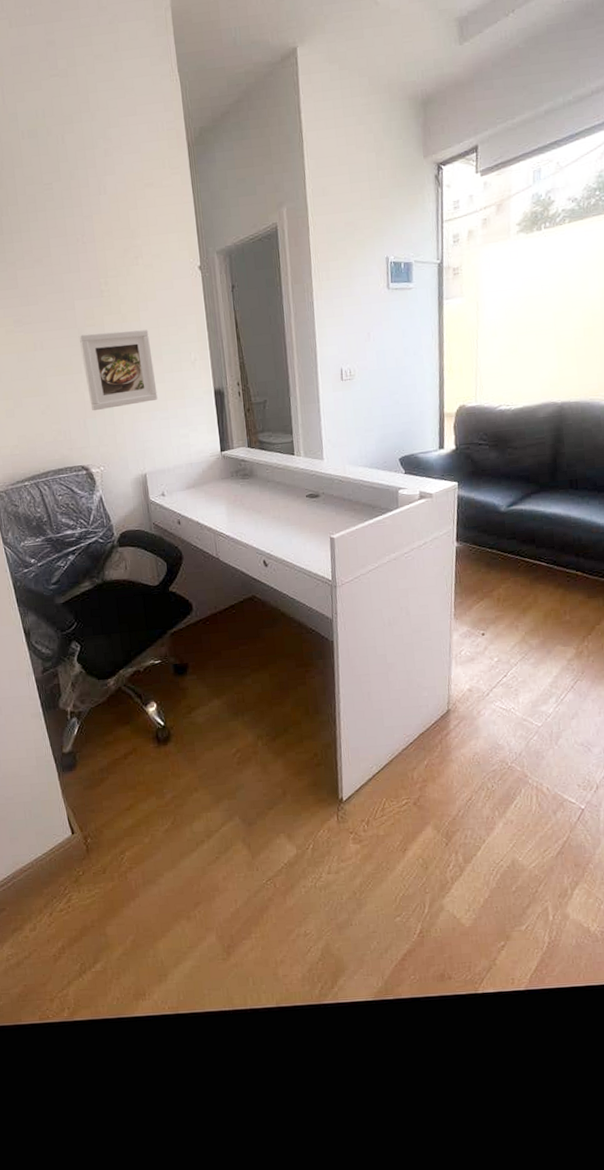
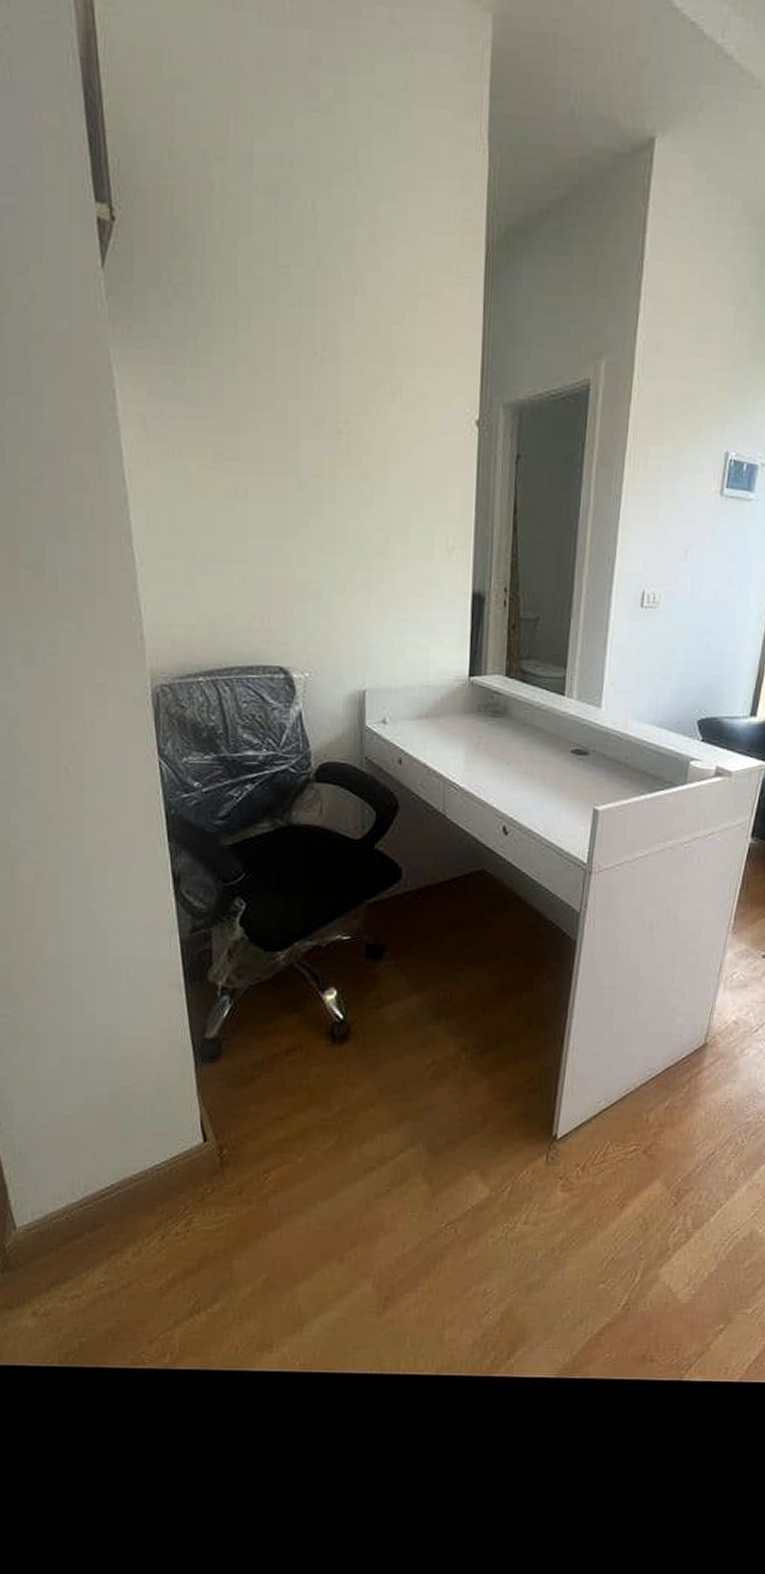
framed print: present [78,329,158,411] -> none [298,487,396,596]

